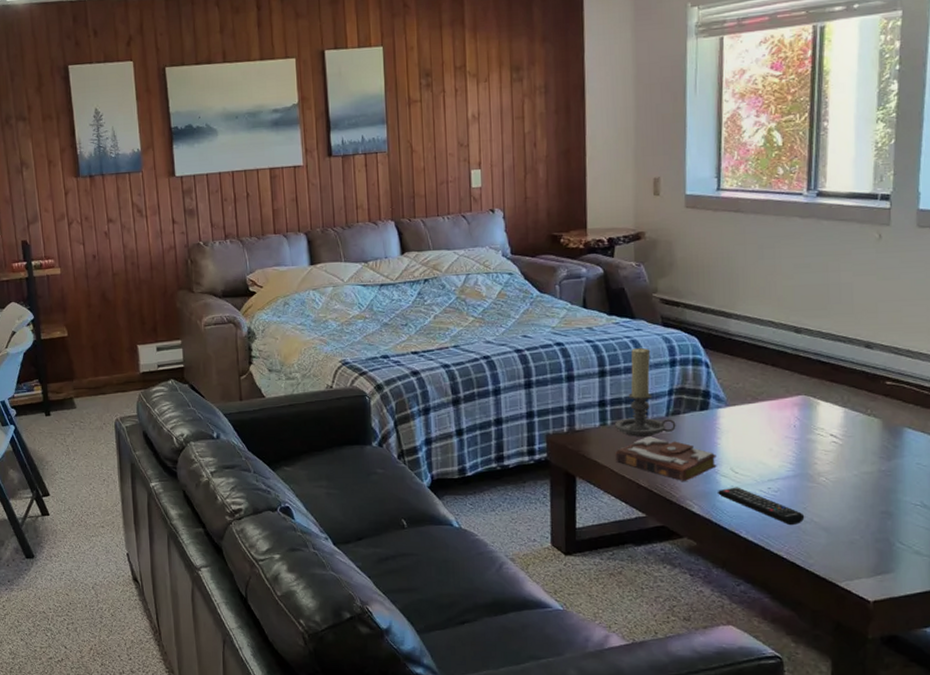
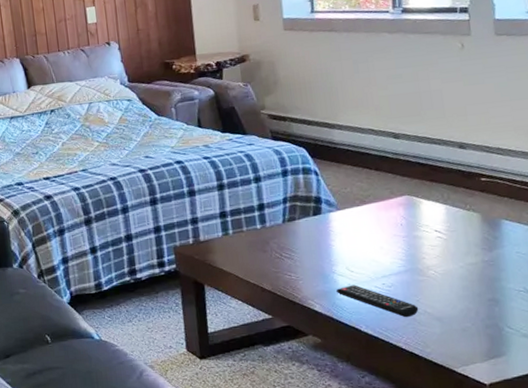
candle holder: present [614,347,676,437] -> none [235,160,293,244]
book: present [615,436,717,481] -> none [239,242,334,283]

